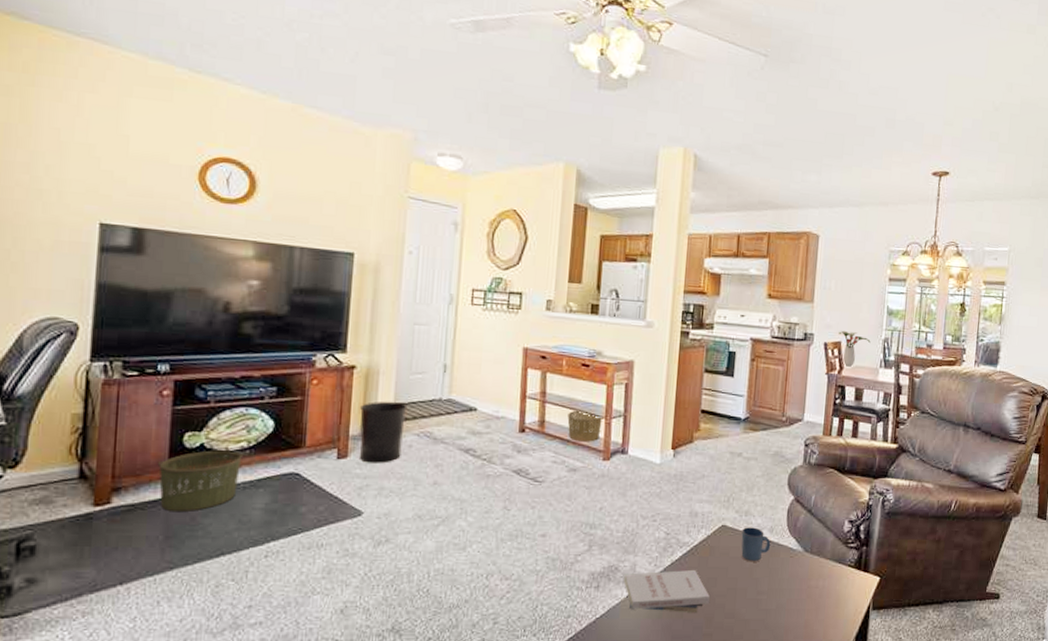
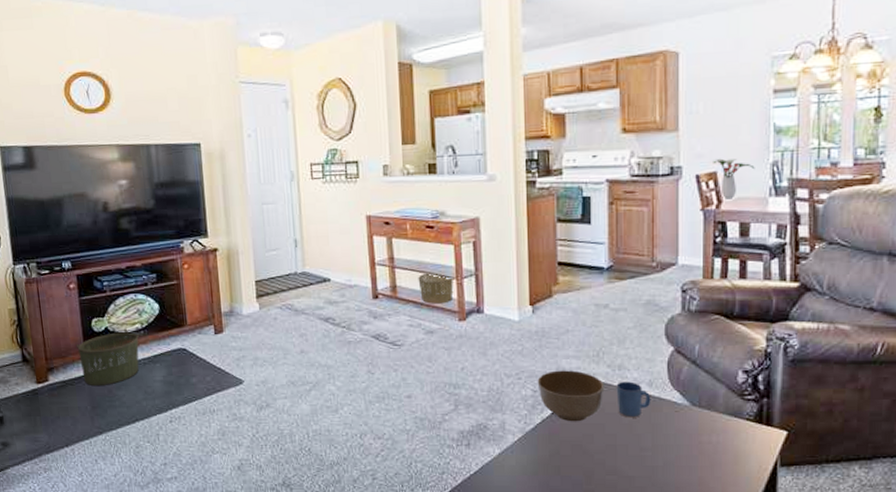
waste bin: present [360,401,408,463] -> none [227,278,269,336]
books: present [623,570,711,612] -> none [494,427,588,469]
bowl: none [670,514,732,565] -> present [537,370,605,422]

